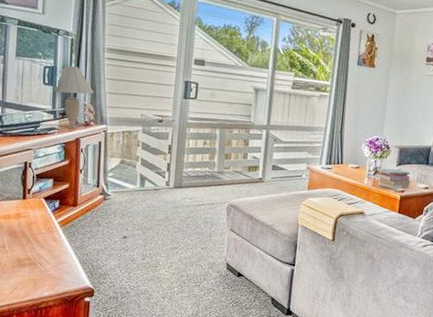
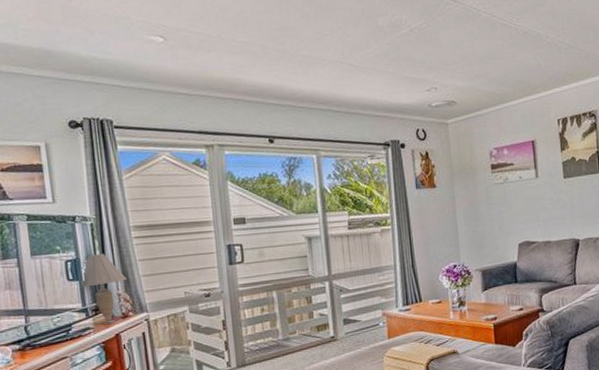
books: present [375,168,411,190] -> none [461,294,502,319]

